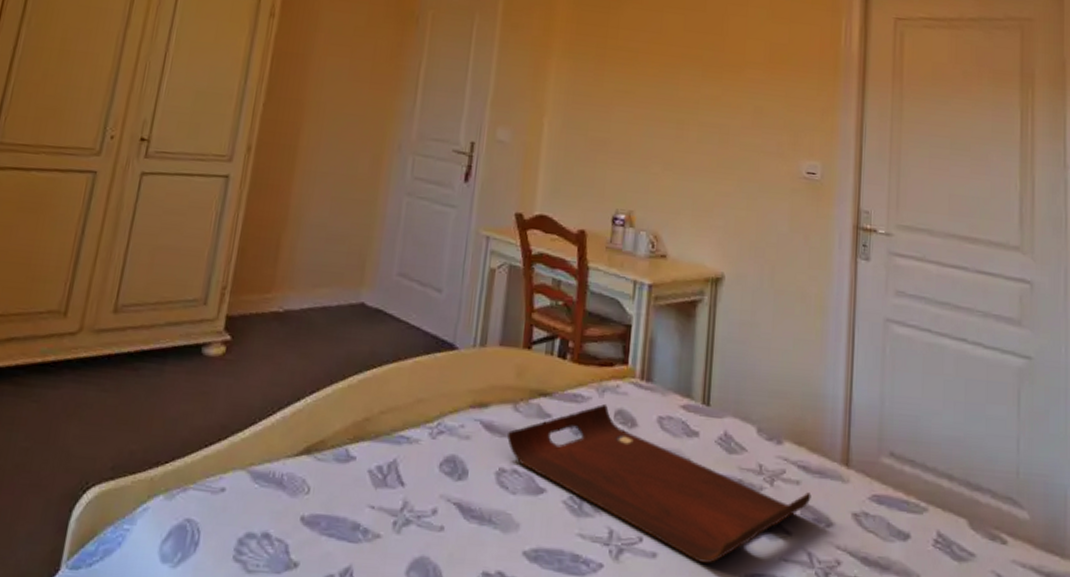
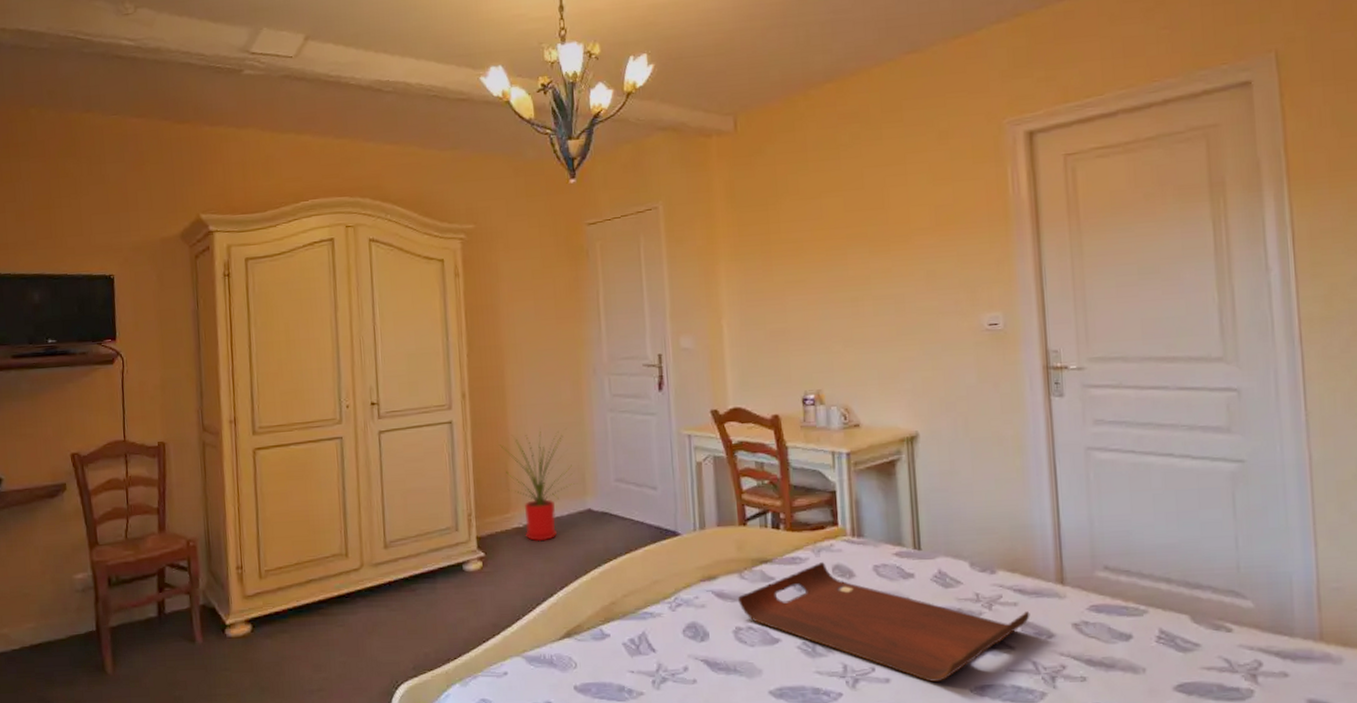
house plant: none [274,200,356,333] -> present [499,428,576,542]

